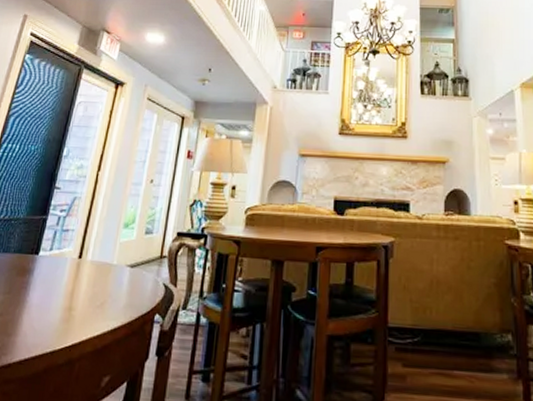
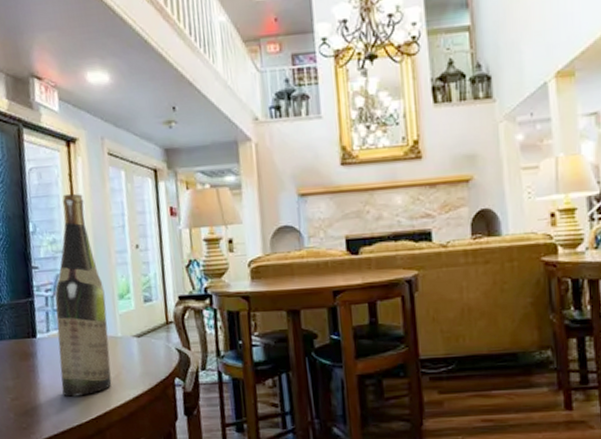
wine bottle: none [46,128,117,321] -> present [55,194,112,397]

